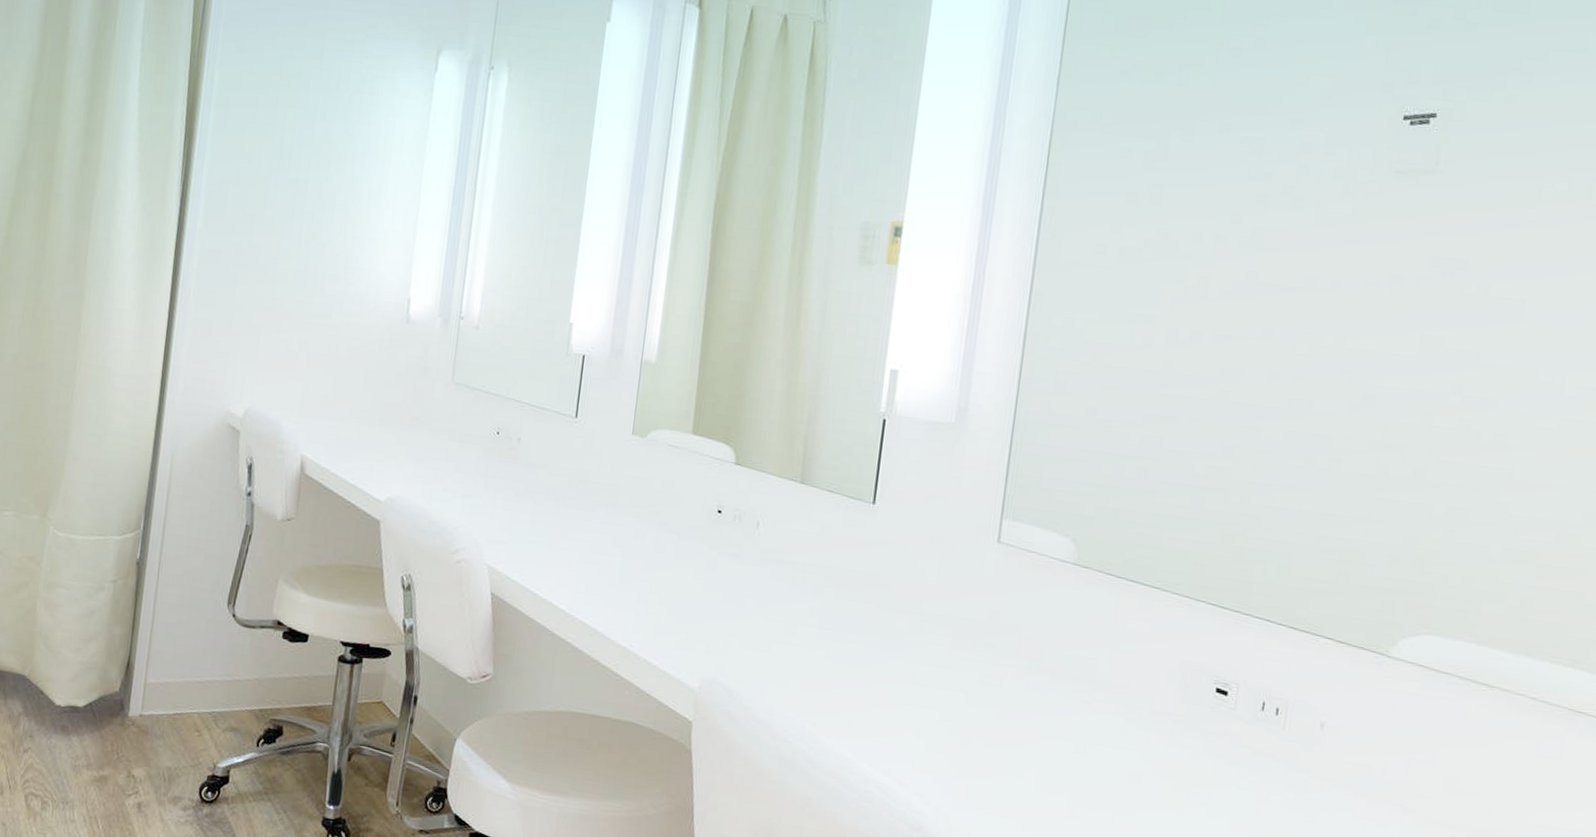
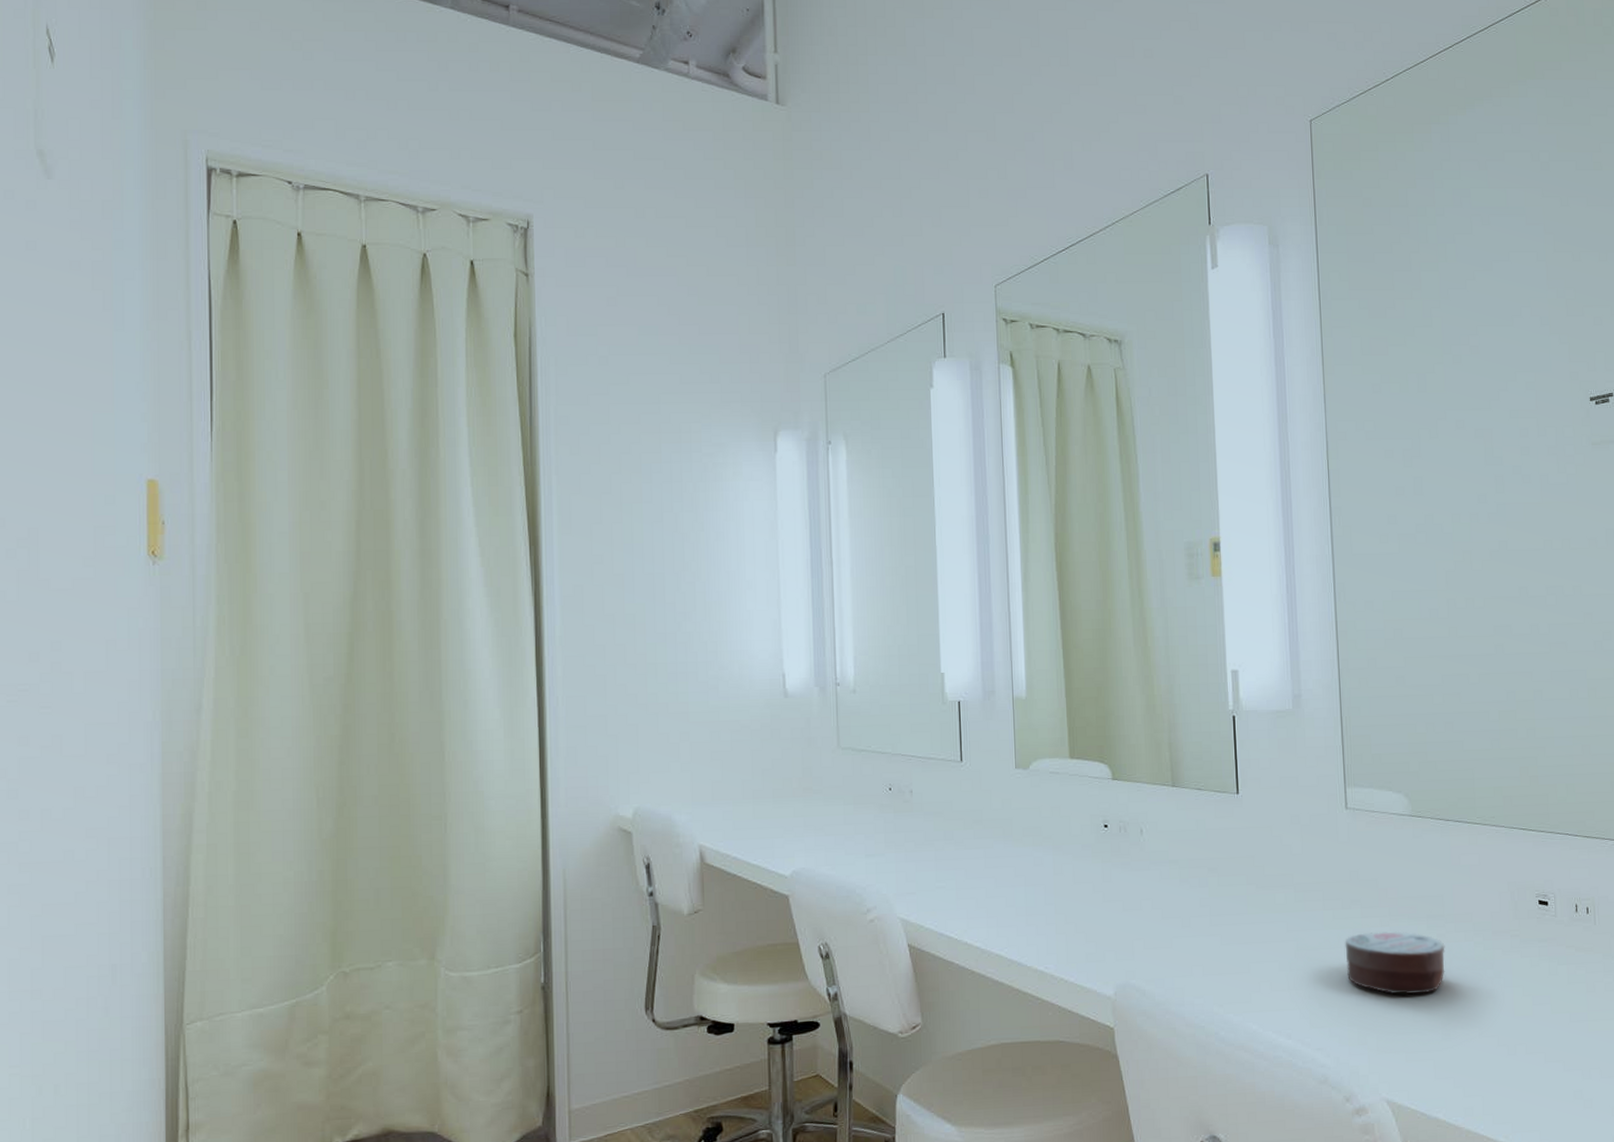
cosmetic container: none [965,680,1090,763] -> present [1345,931,1445,995]

